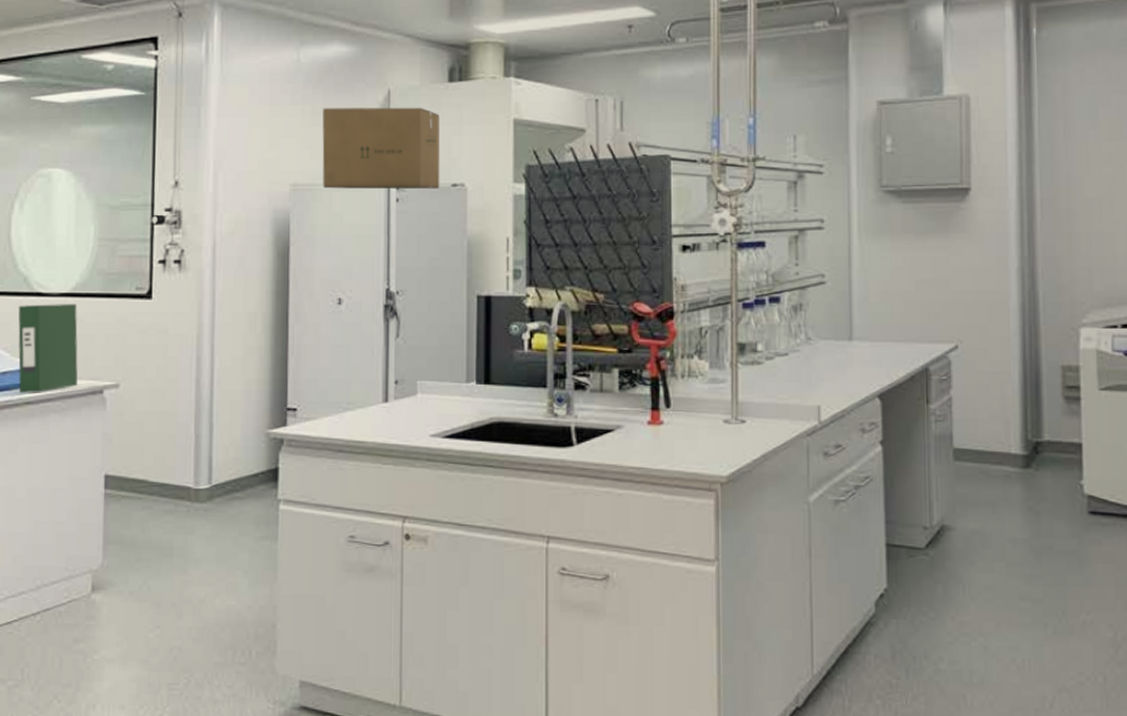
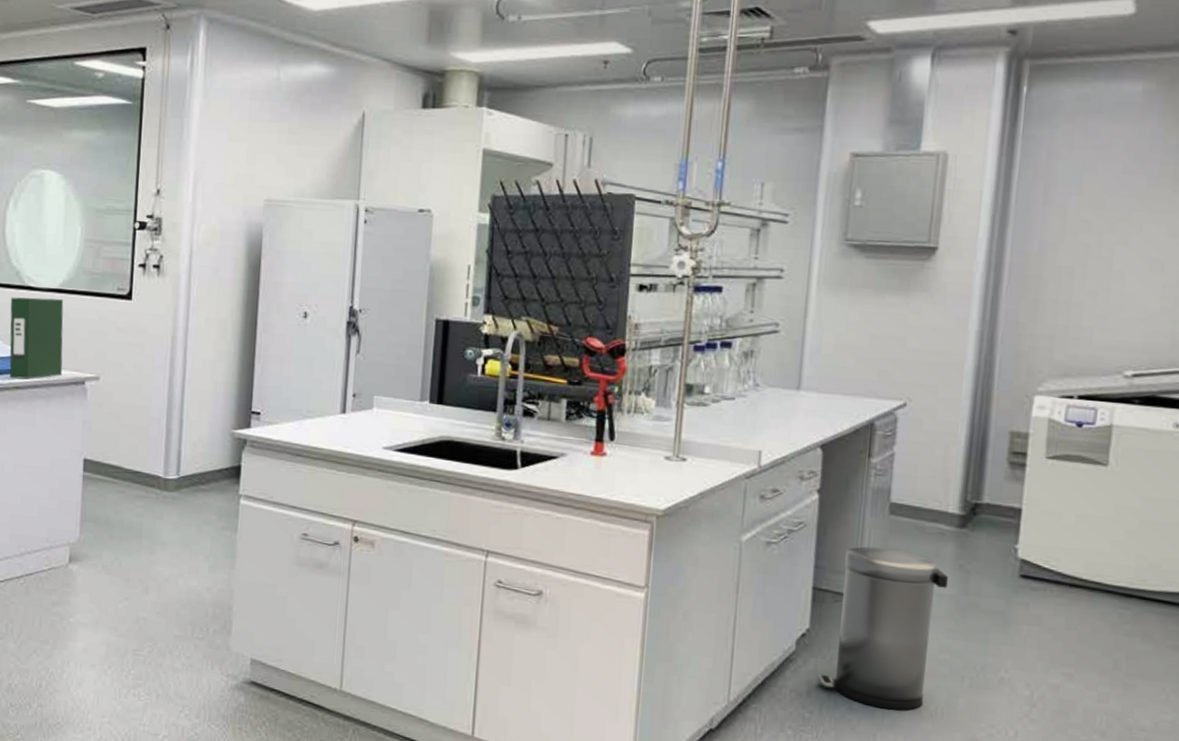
box: present [322,107,440,190] -> none [295,127,411,214]
pedal bin: none [900,496,1019,667] -> present [817,546,948,711]

